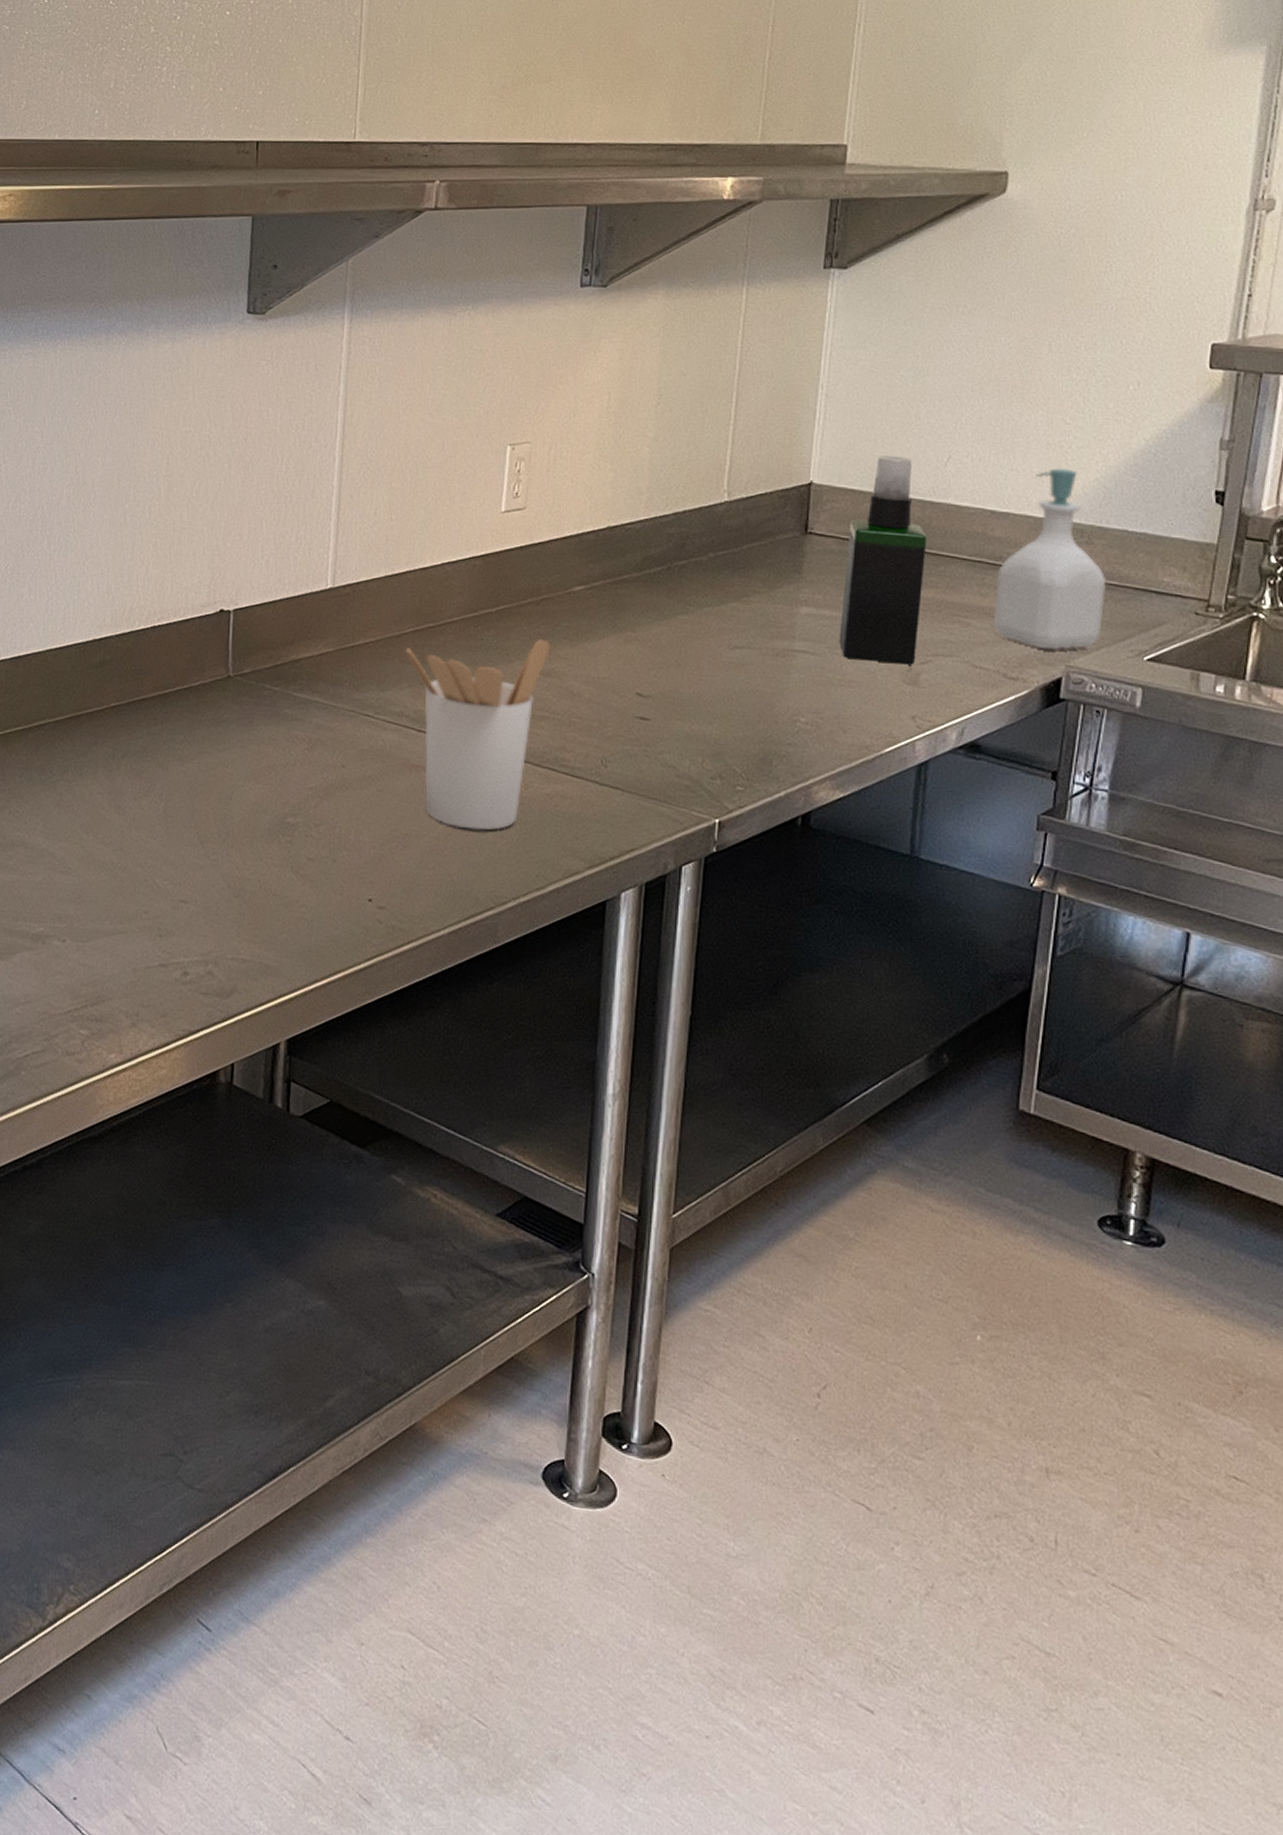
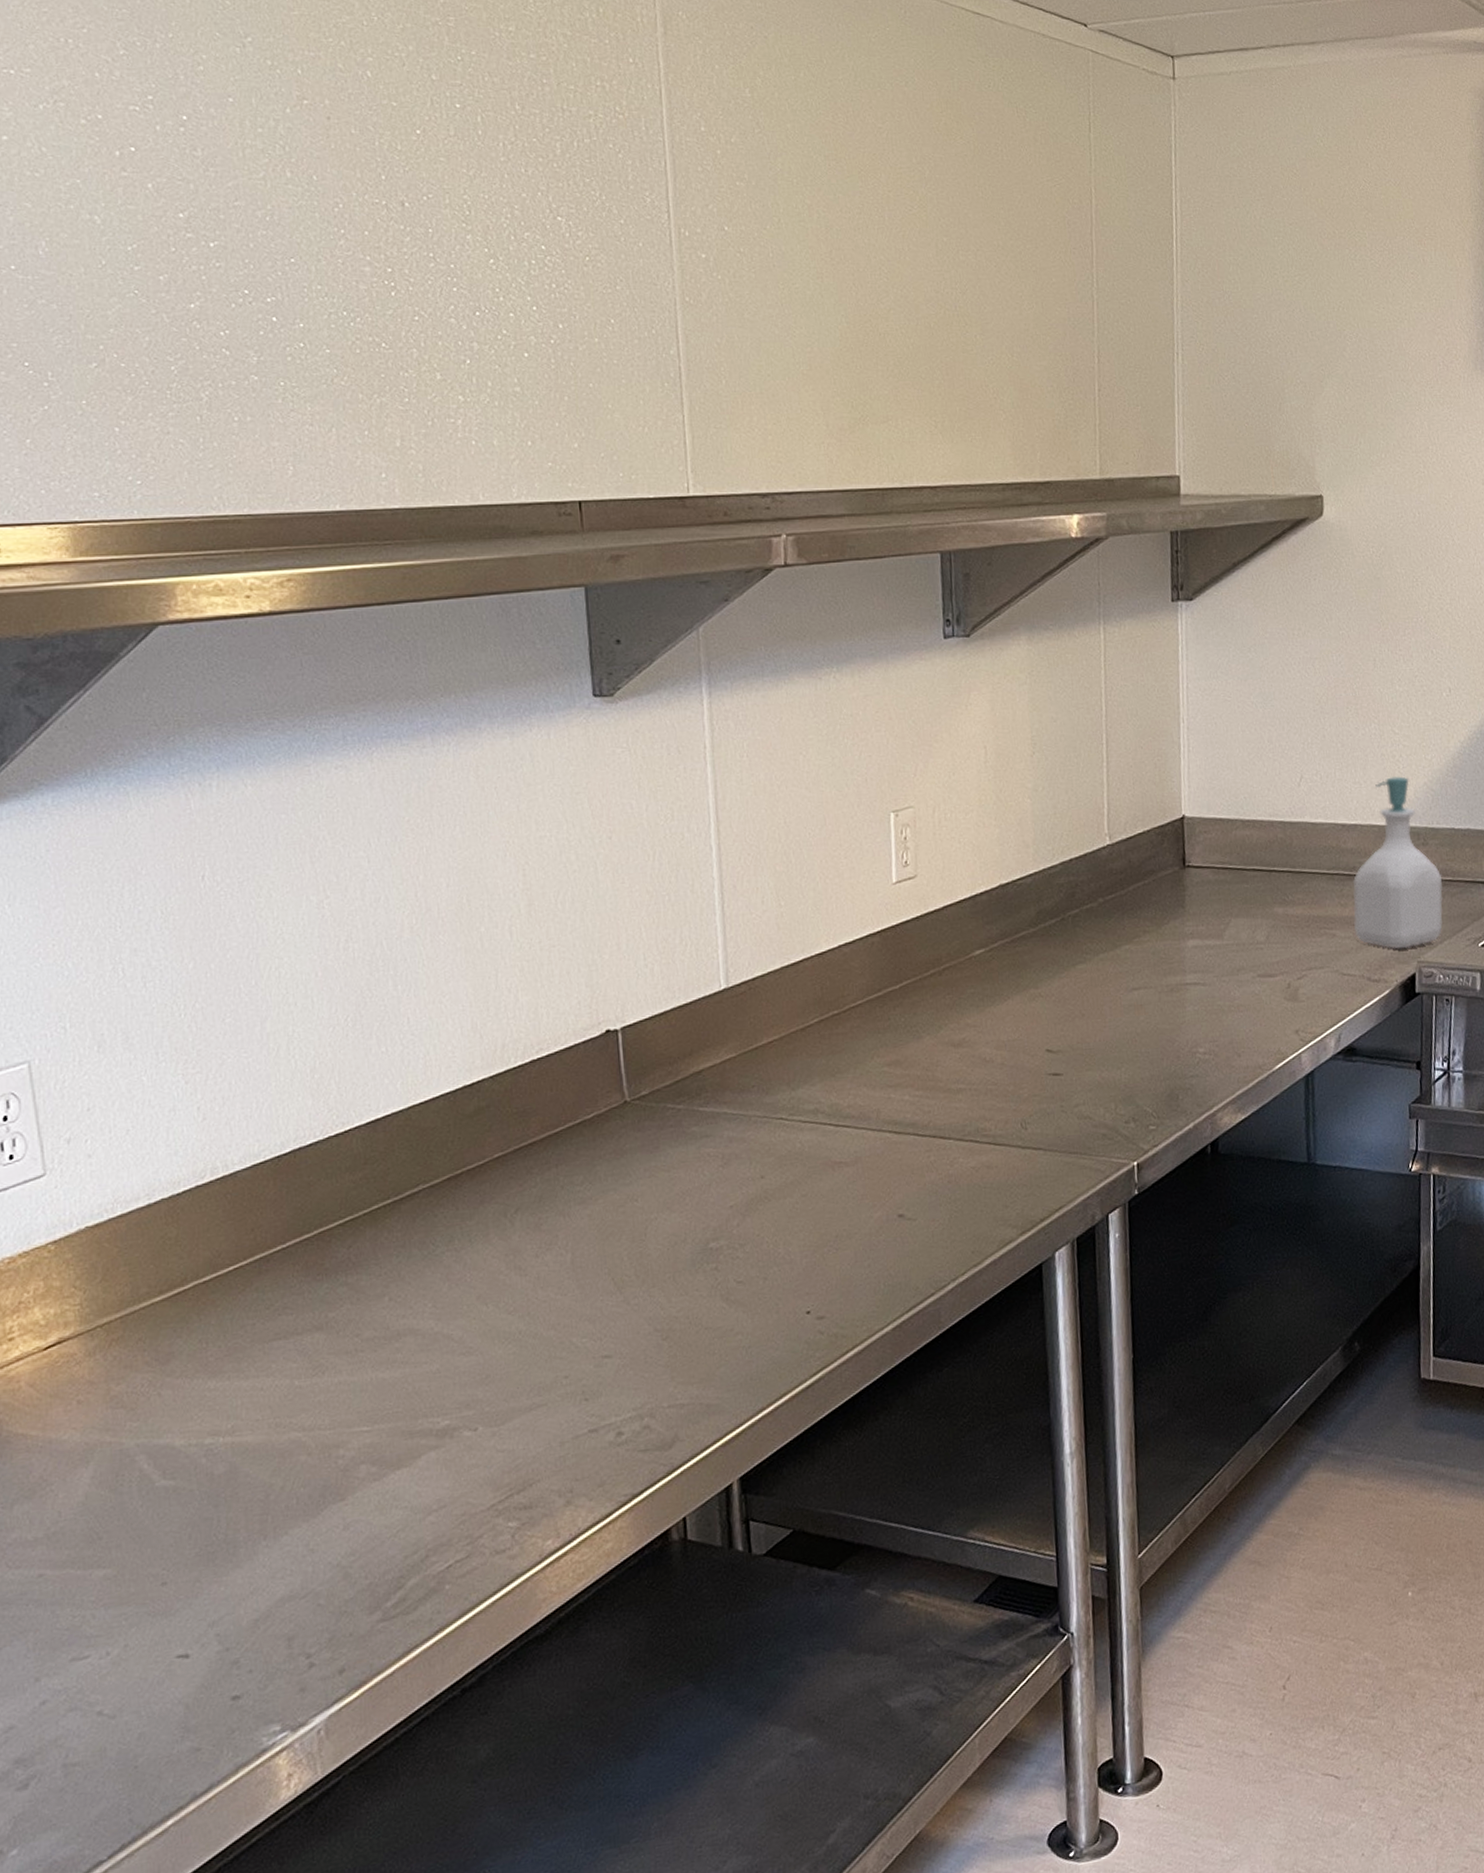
utensil holder: present [405,639,551,830] -> none [812,1010,959,1219]
spray bottle: present [839,455,927,665] -> none [1222,781,1293,985]

